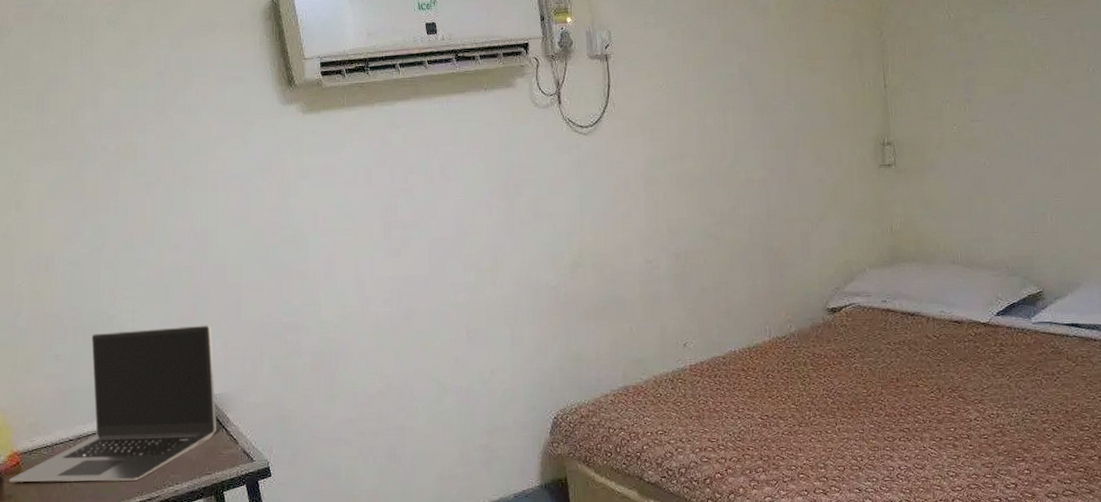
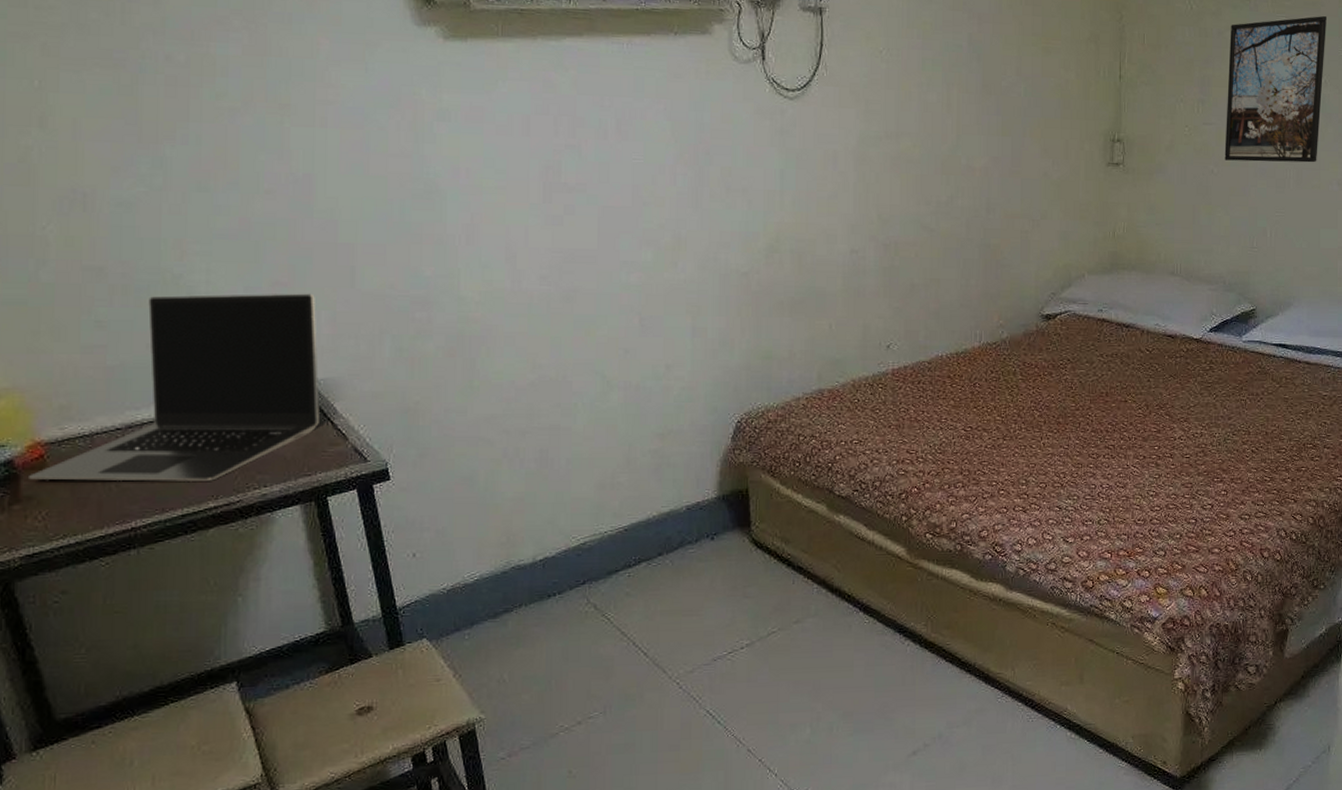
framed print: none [990,8,1093,153] -> present [1224,15,1328,163]

